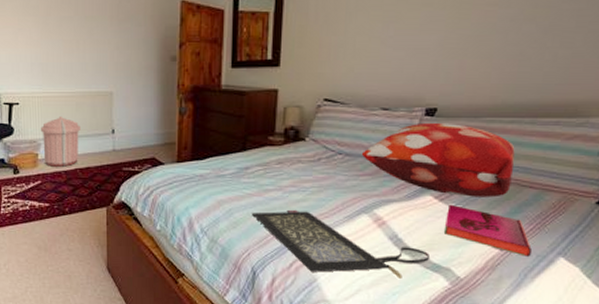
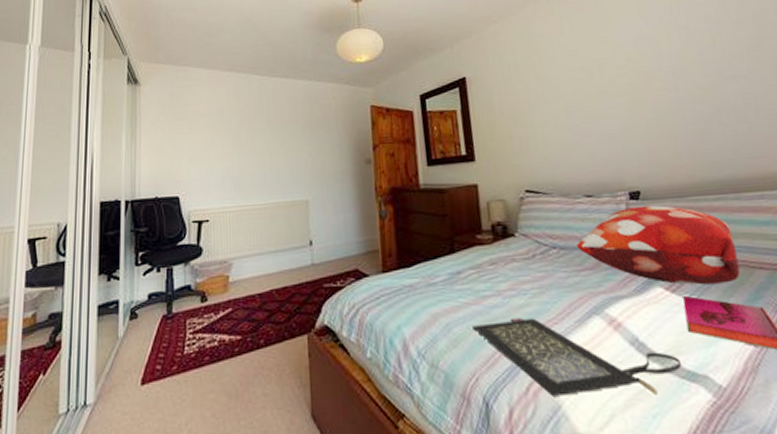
trash can: present [41,117,80,167] -> none [232,231,275,290]

